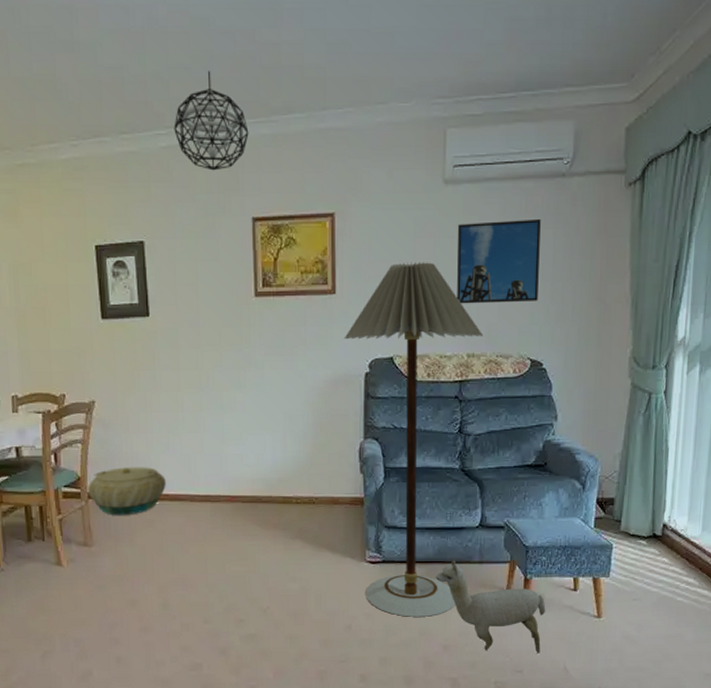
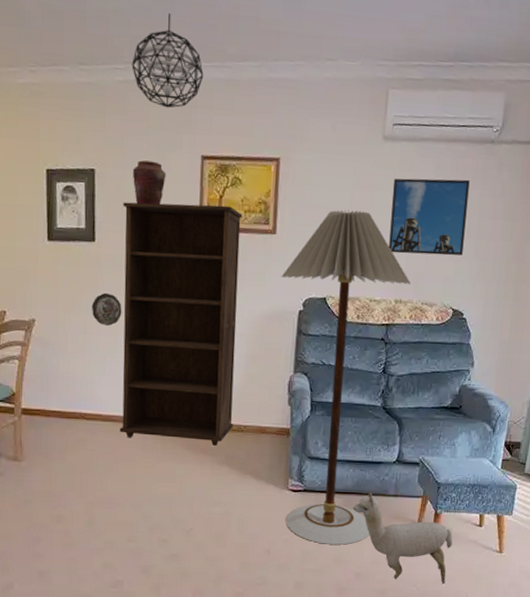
basket: present [88,467,166,515] -> none [22,386,100,433]
decorative plate: none [150,369,182,402] -> present [91,293,122,326]
bookcase: none [175,268,304,520] -> present [119,202,243,446]
vase: none [182,228,217,274] -> present [132,160,166,205]

